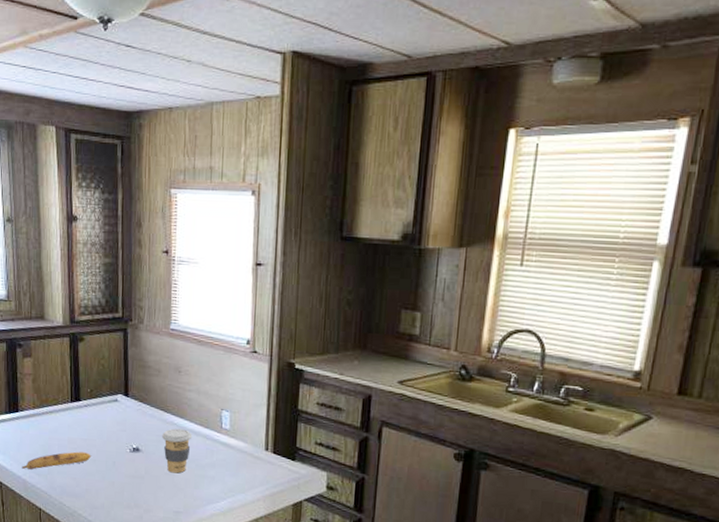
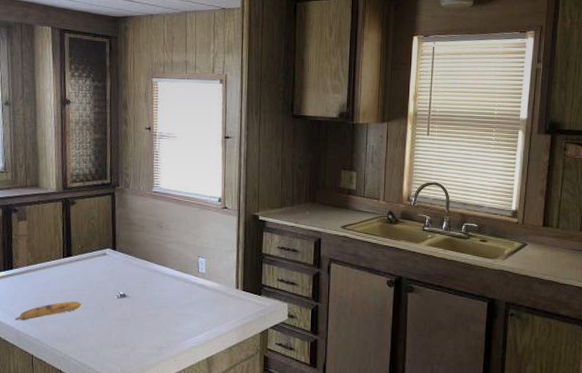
coffee cup: present [162,428,193,474] -> none [146,275,173,314]

